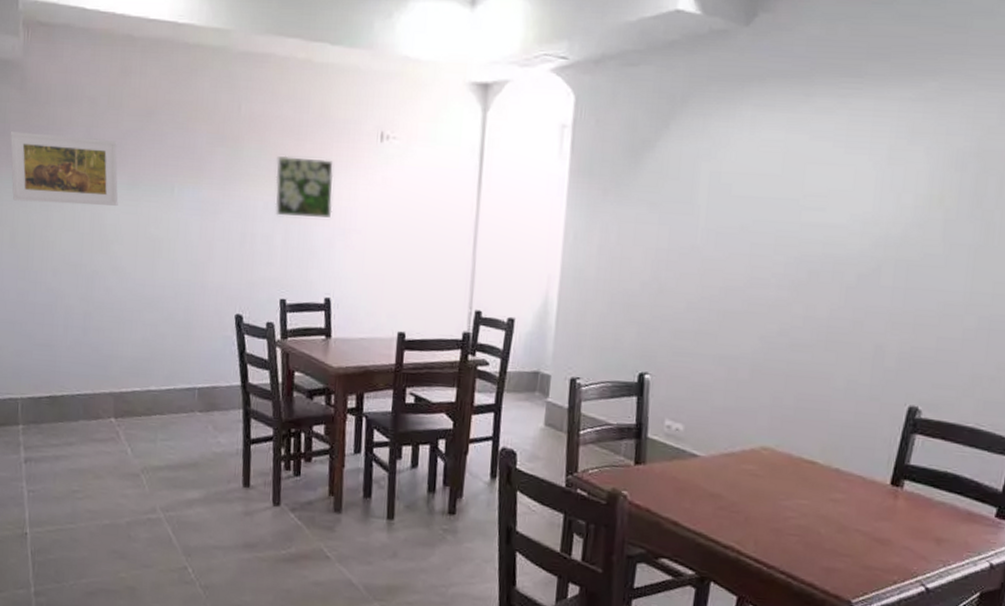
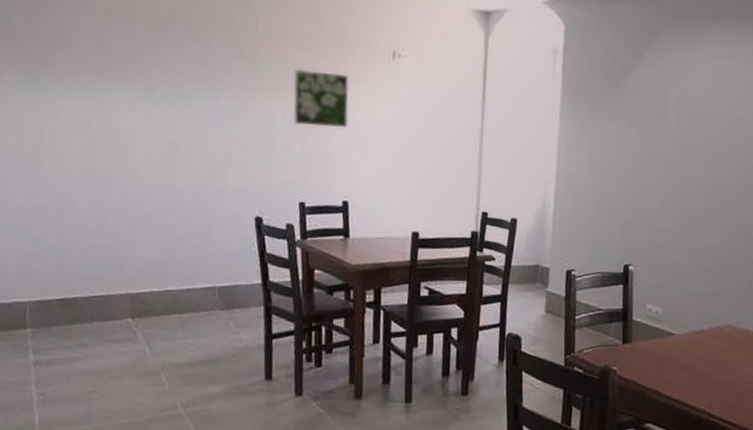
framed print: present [10,131,119,206] -> none [14,36,134,112]

